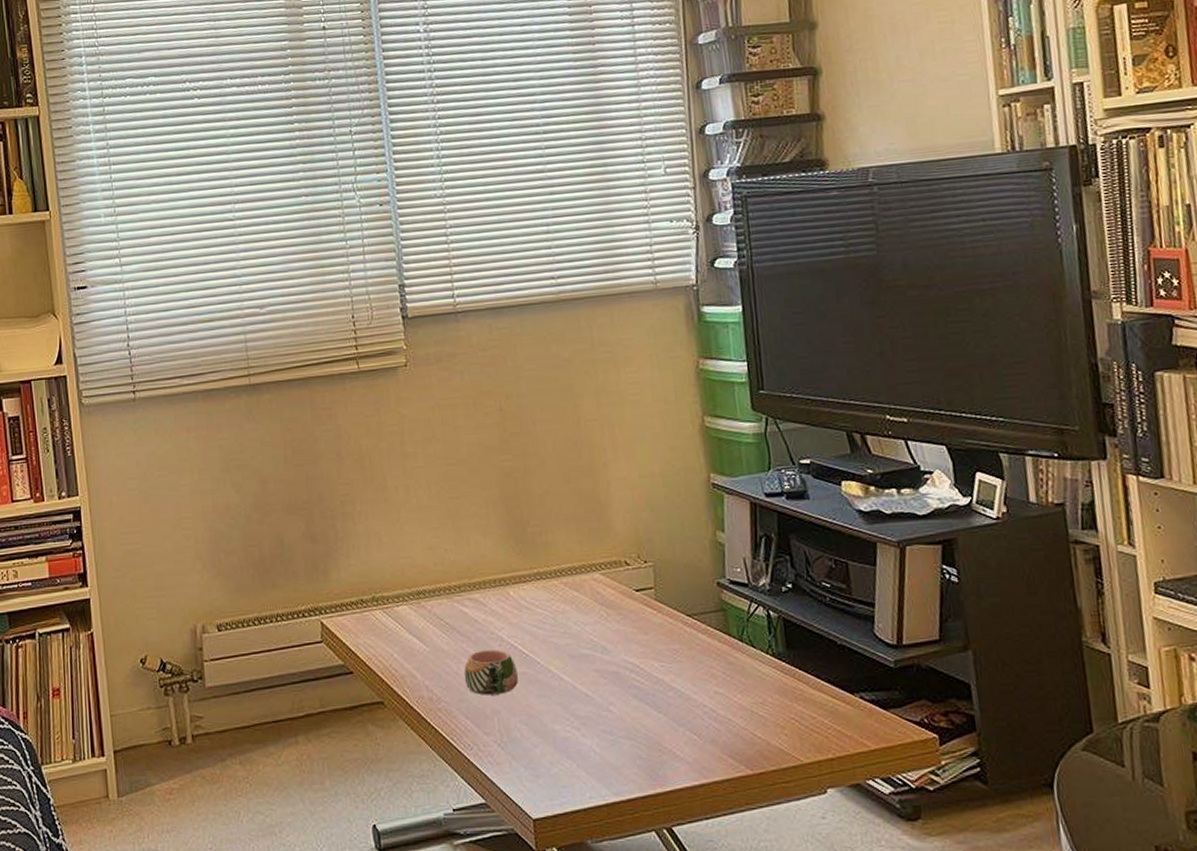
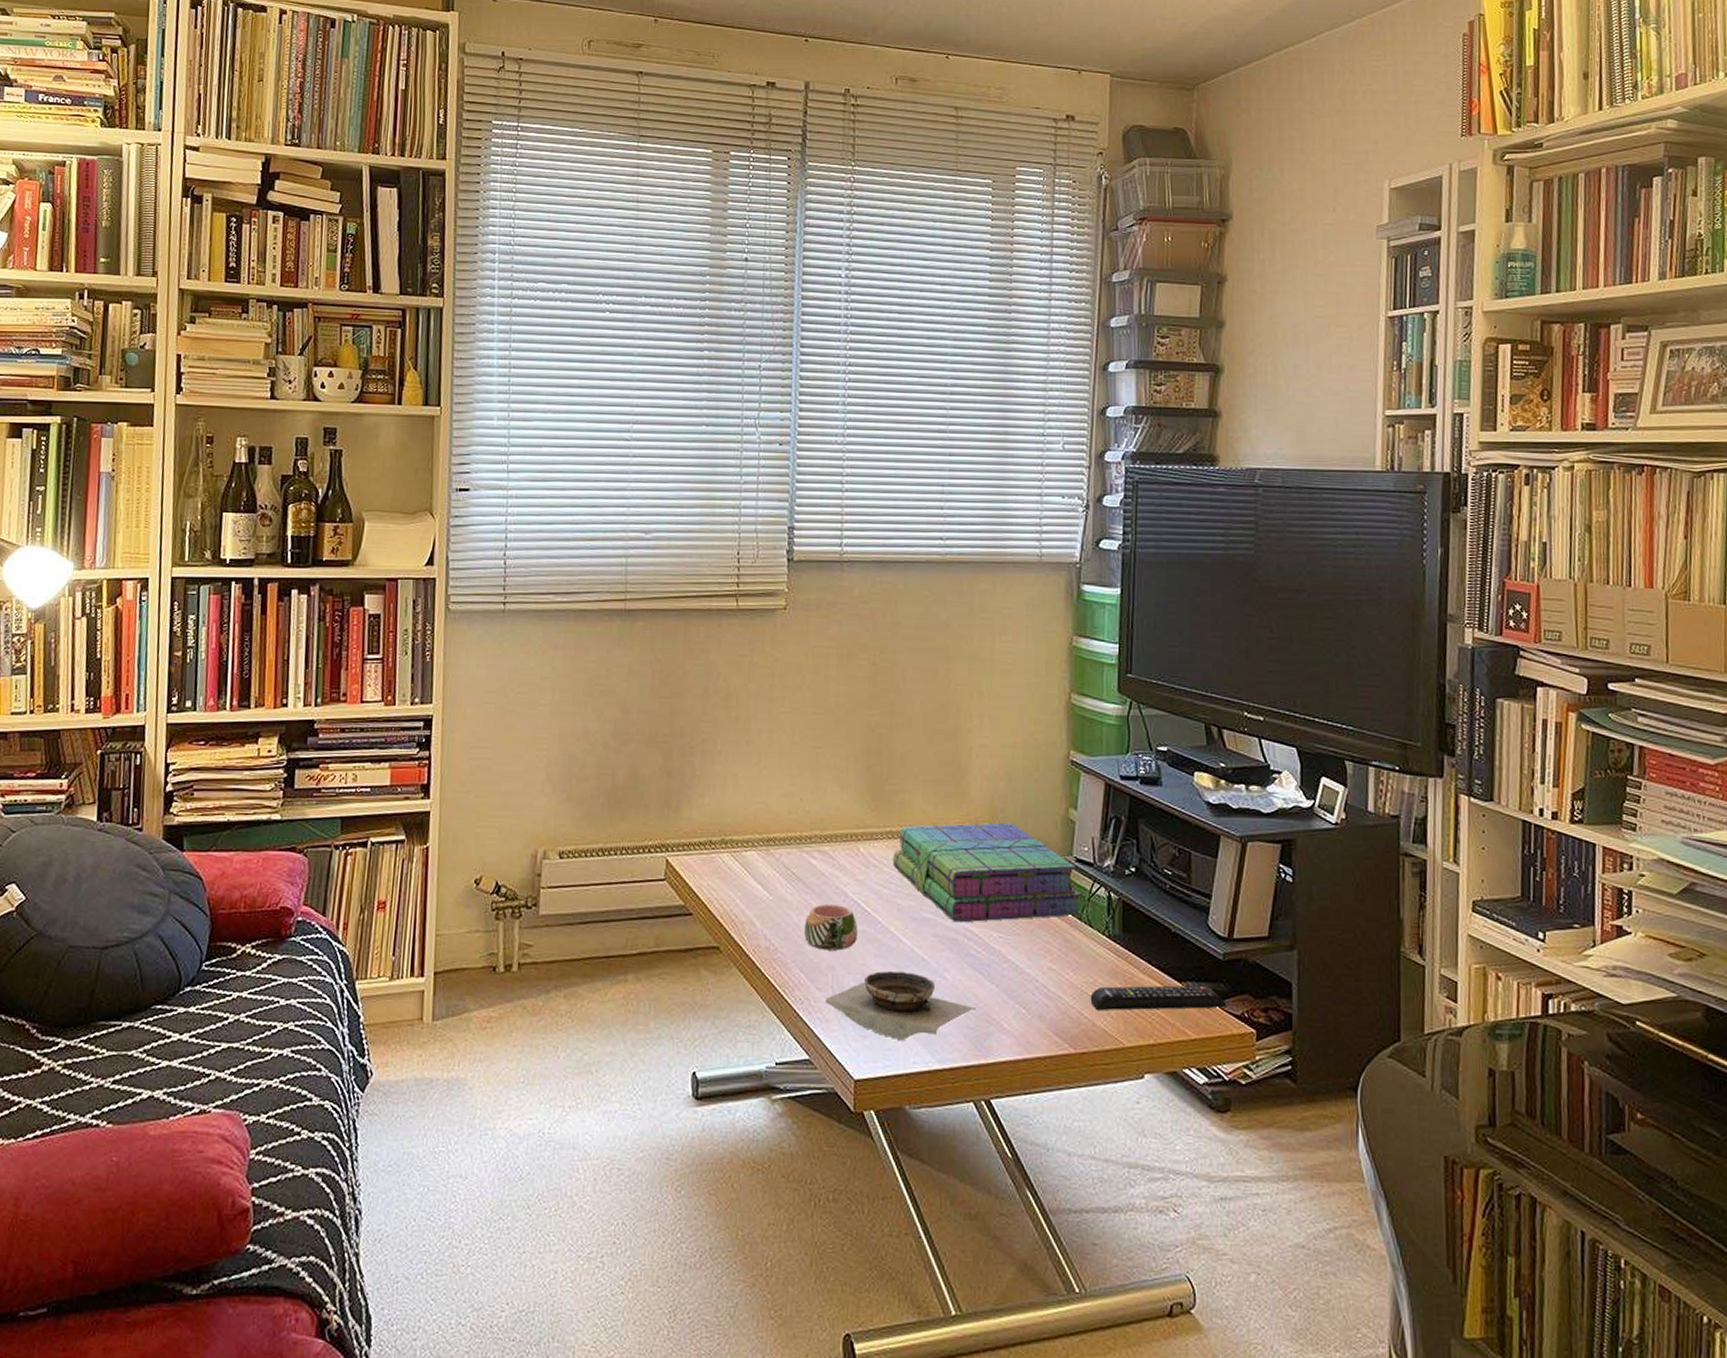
bowl: none [494,709,646,777] -> present [826,971,975,1041]
stack of books: none [543,551,744,656] -> present [892,822,1083,923]
remote control: none [761,694,905,729] -> present [1090,985,1227,1010]

